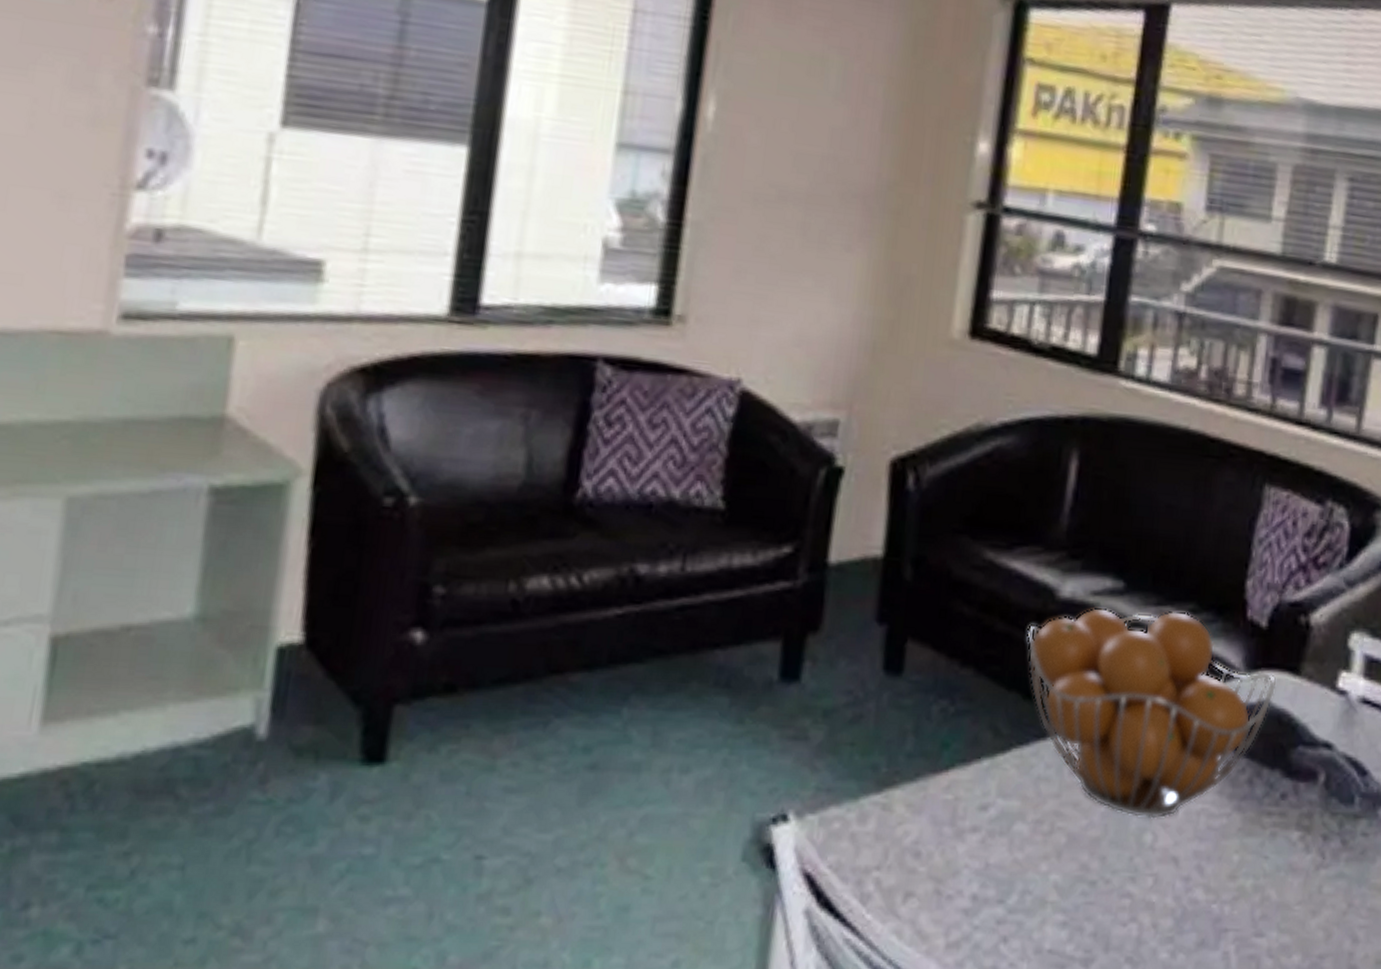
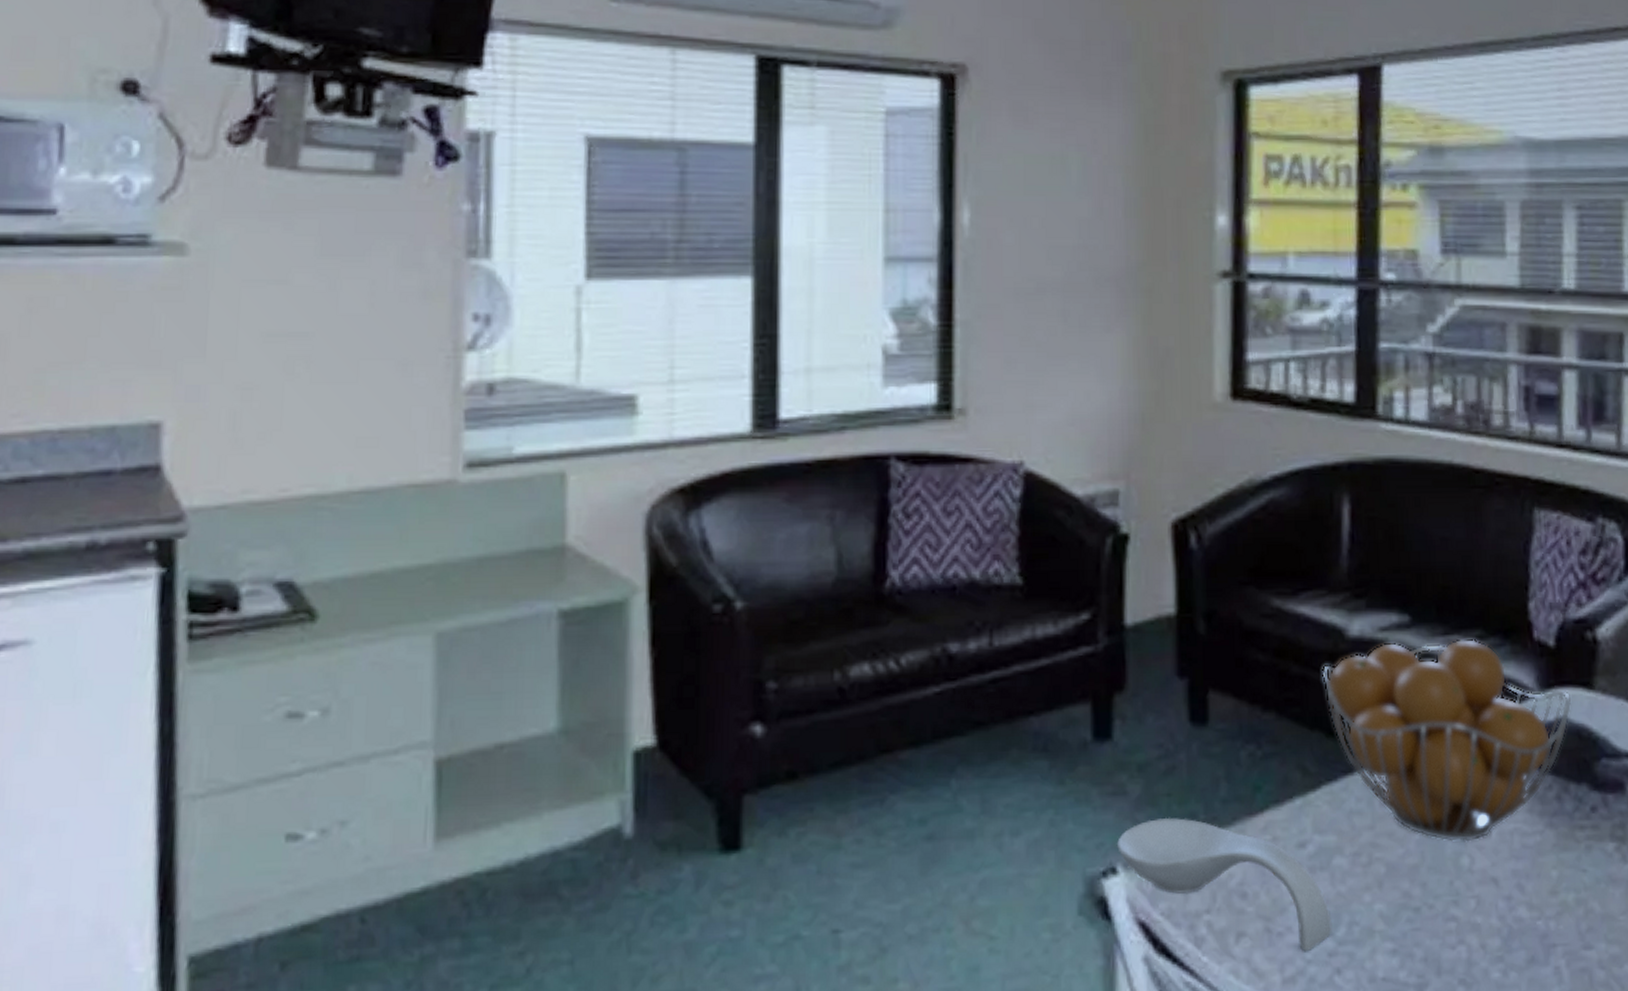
spoon rest: none [791,767,1005,918] -> present [1117,817,1332,952]

